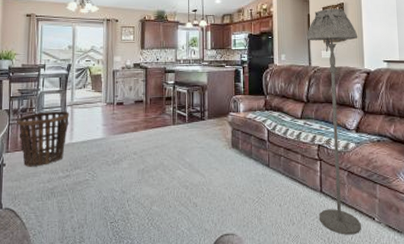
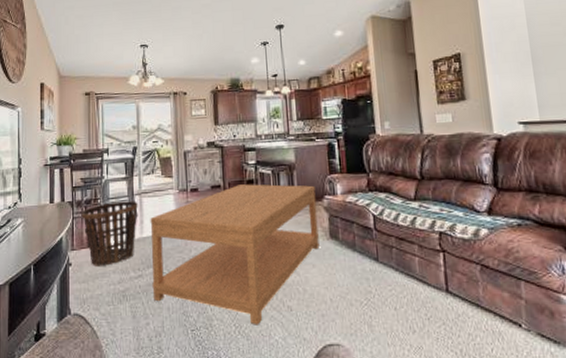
coffee table: none [78,100,223,218] -> present [150,184,320,325]
floor lamp: present [306,8,361,235] -> none [414,60,504,346]

